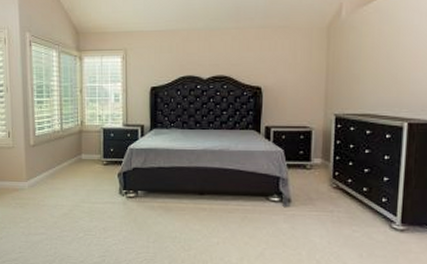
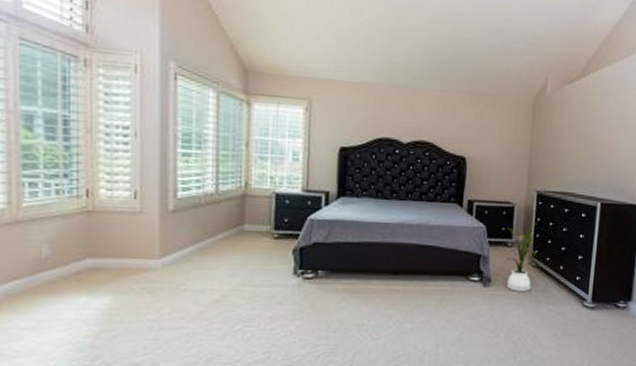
house plant: none [306,145,338,212] -> present [506,222,538,292]

